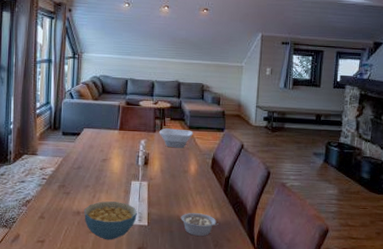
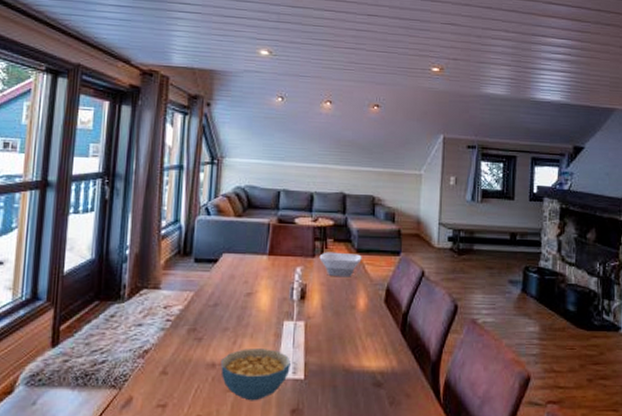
legume: present [181,213,218,236] -> none [347,361,395,391]

